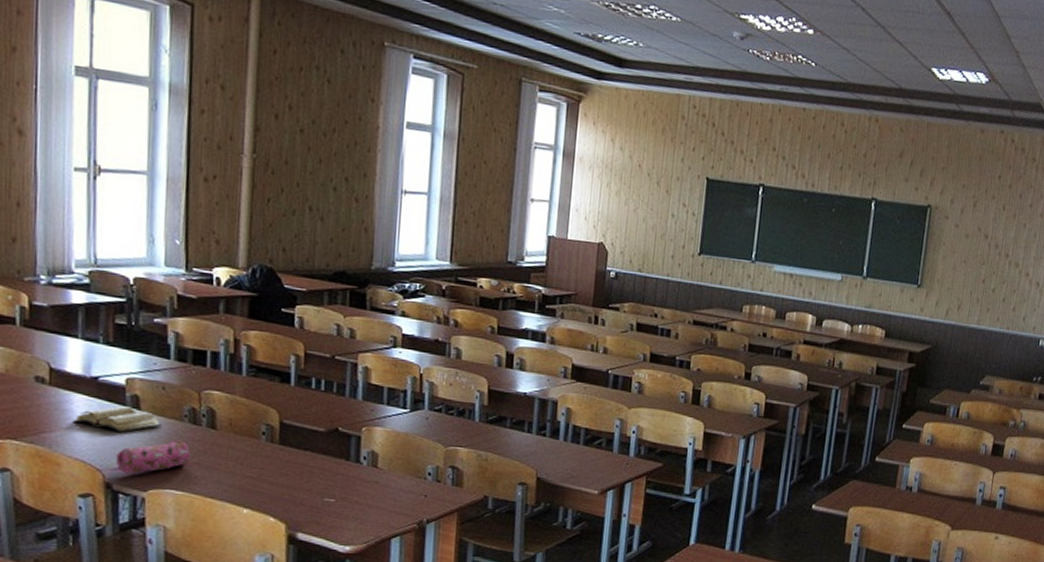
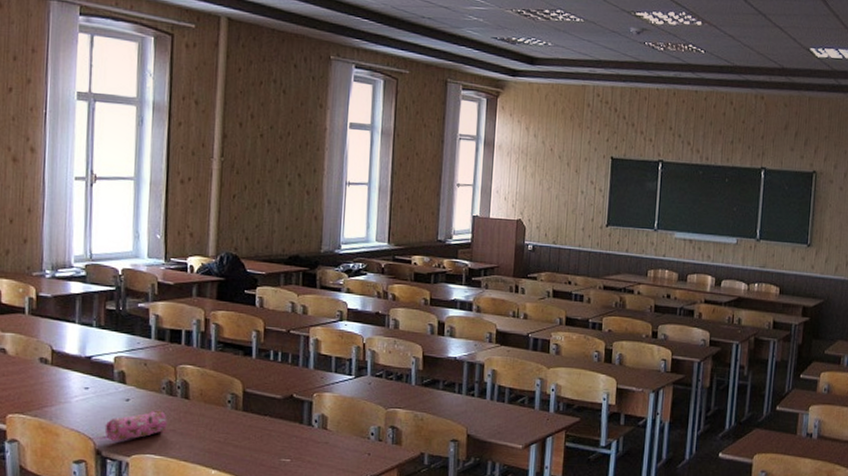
diary: present [73,406,162,433] -> none [70,381,144,405]

